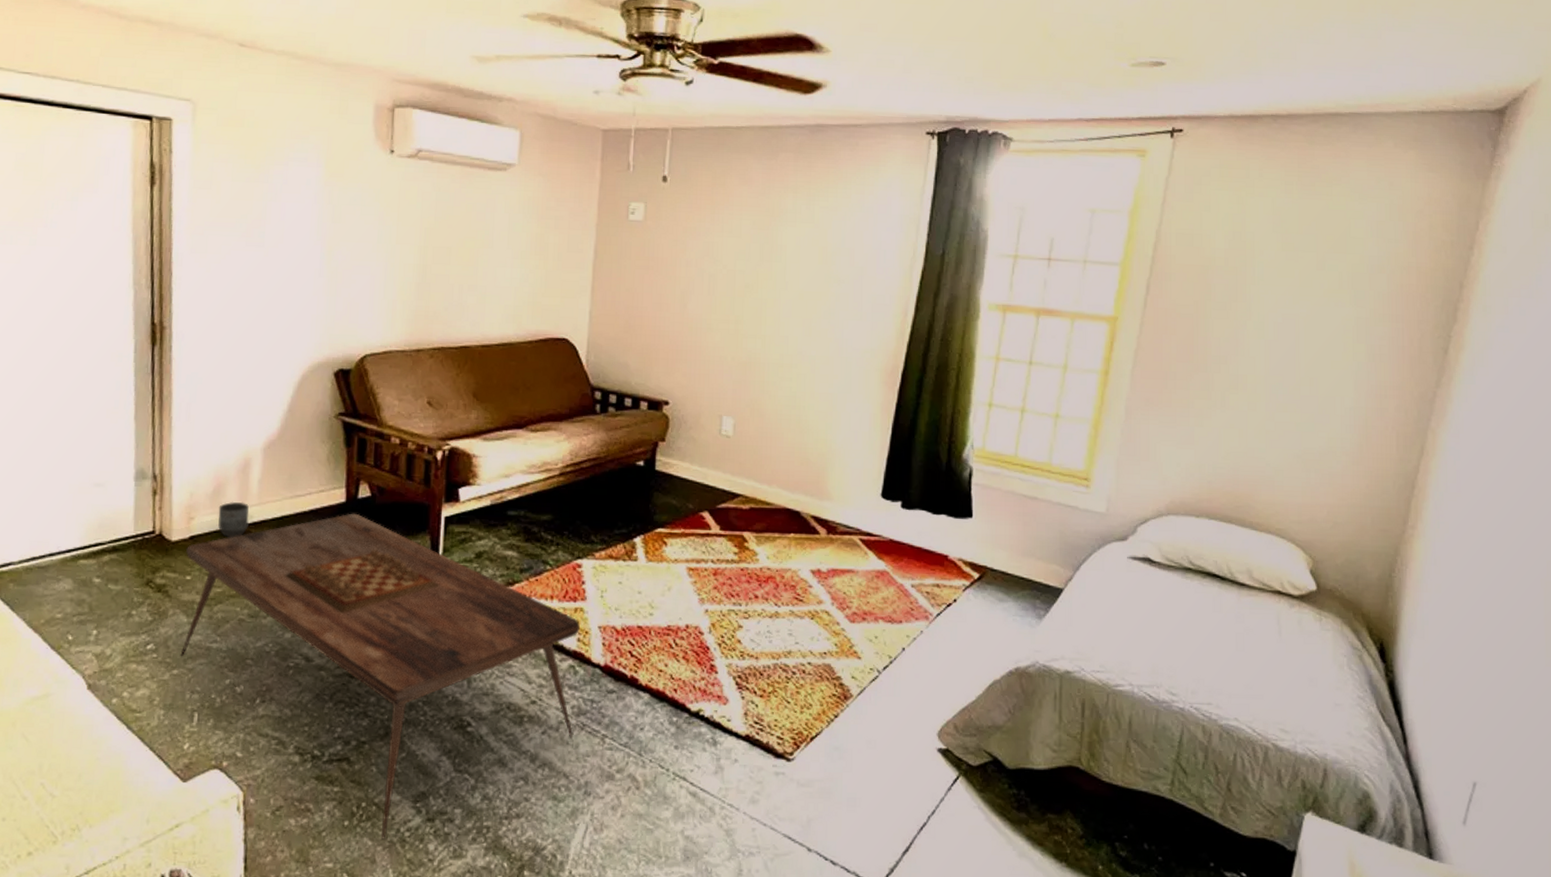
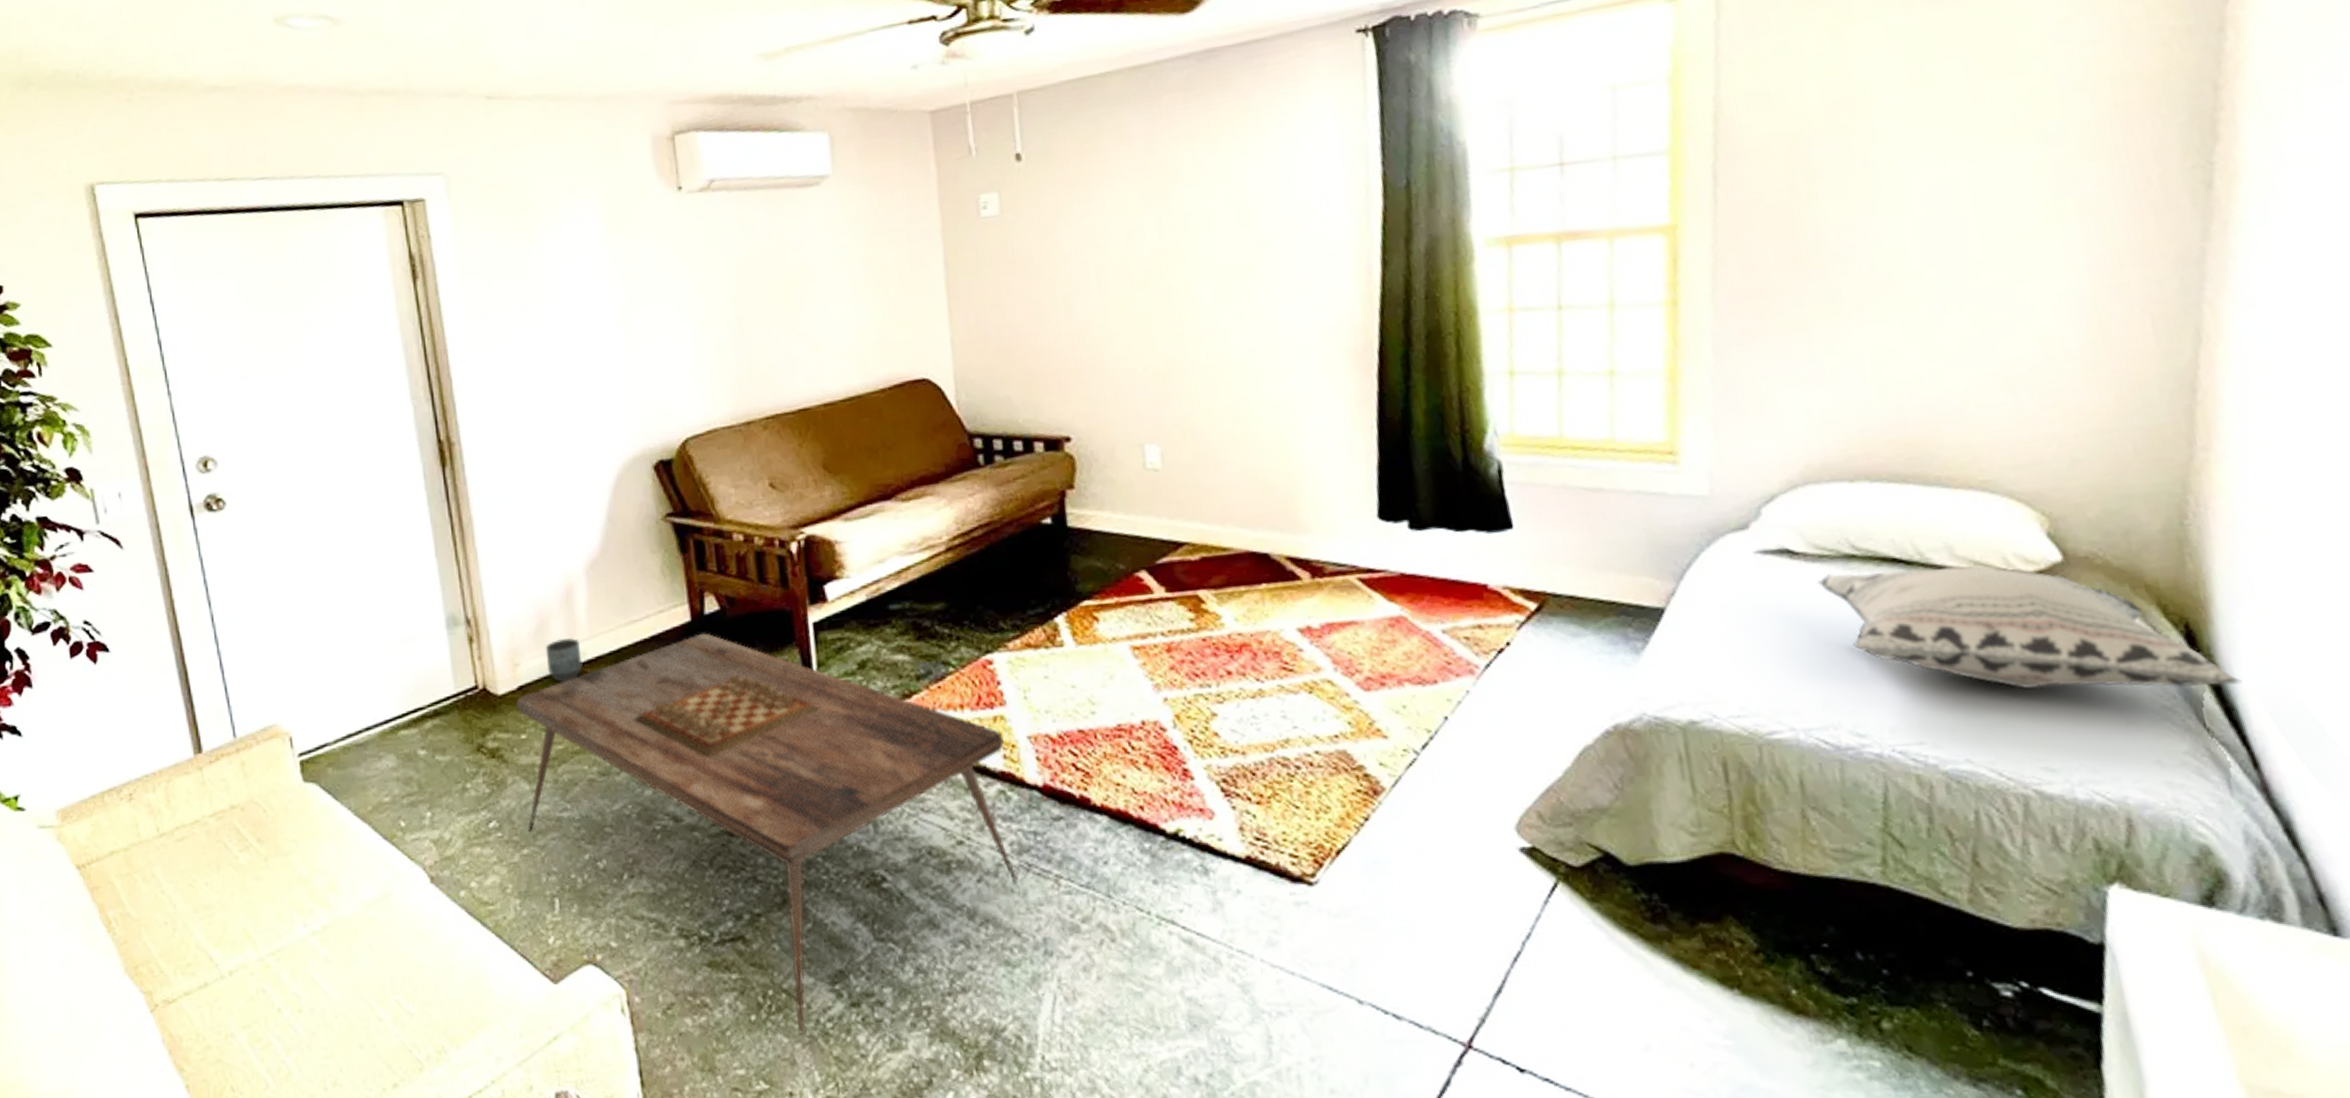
decorative pillow: none [1164,578,1406,687] -> present [1817,565,2242,689]

